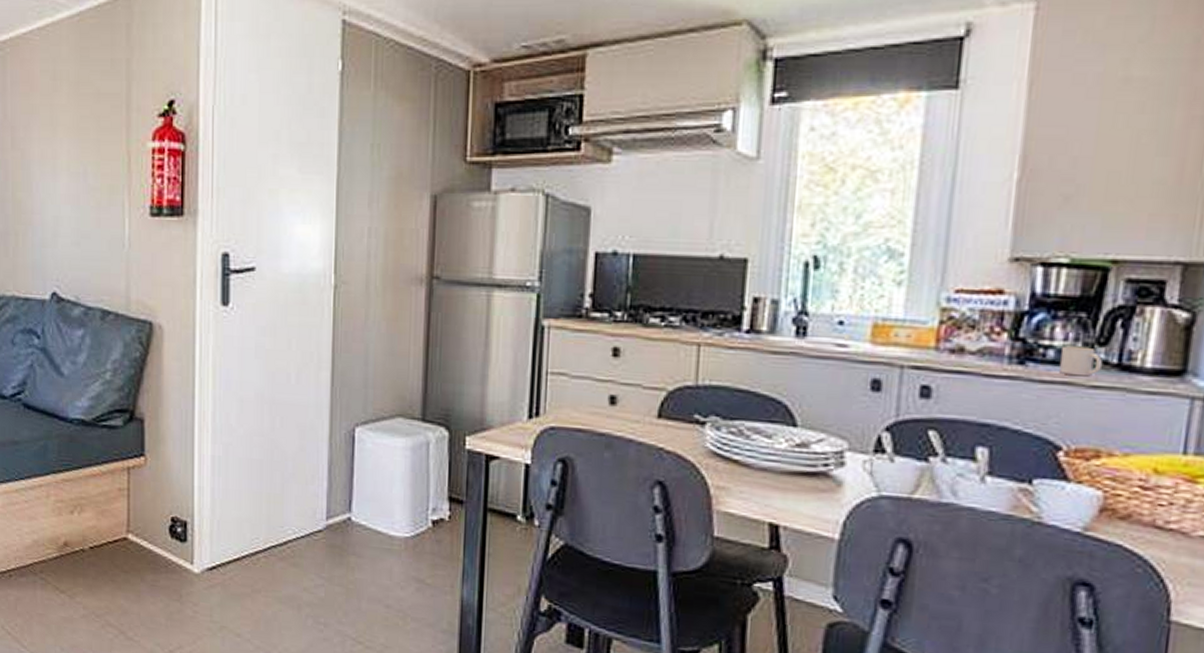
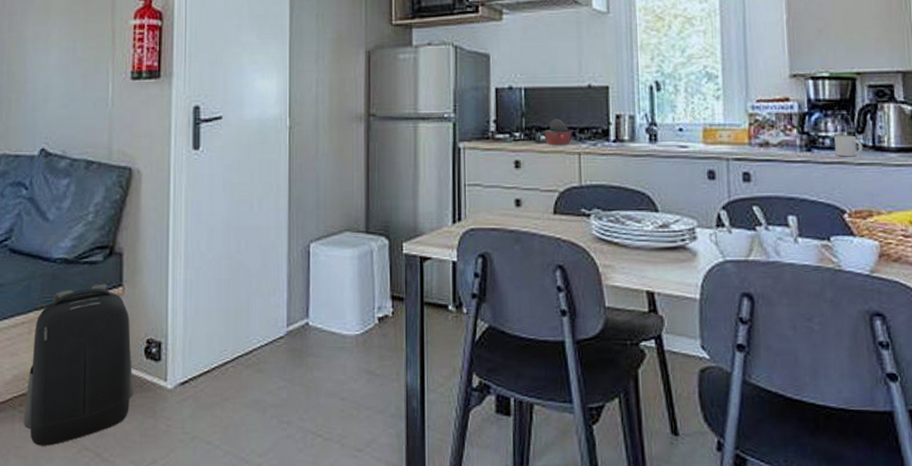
backpack: none [45,451,159,617] -> present [23,283,135,446]
saucepan: none [653,297,693,333] -> present [543,118,573,146]

